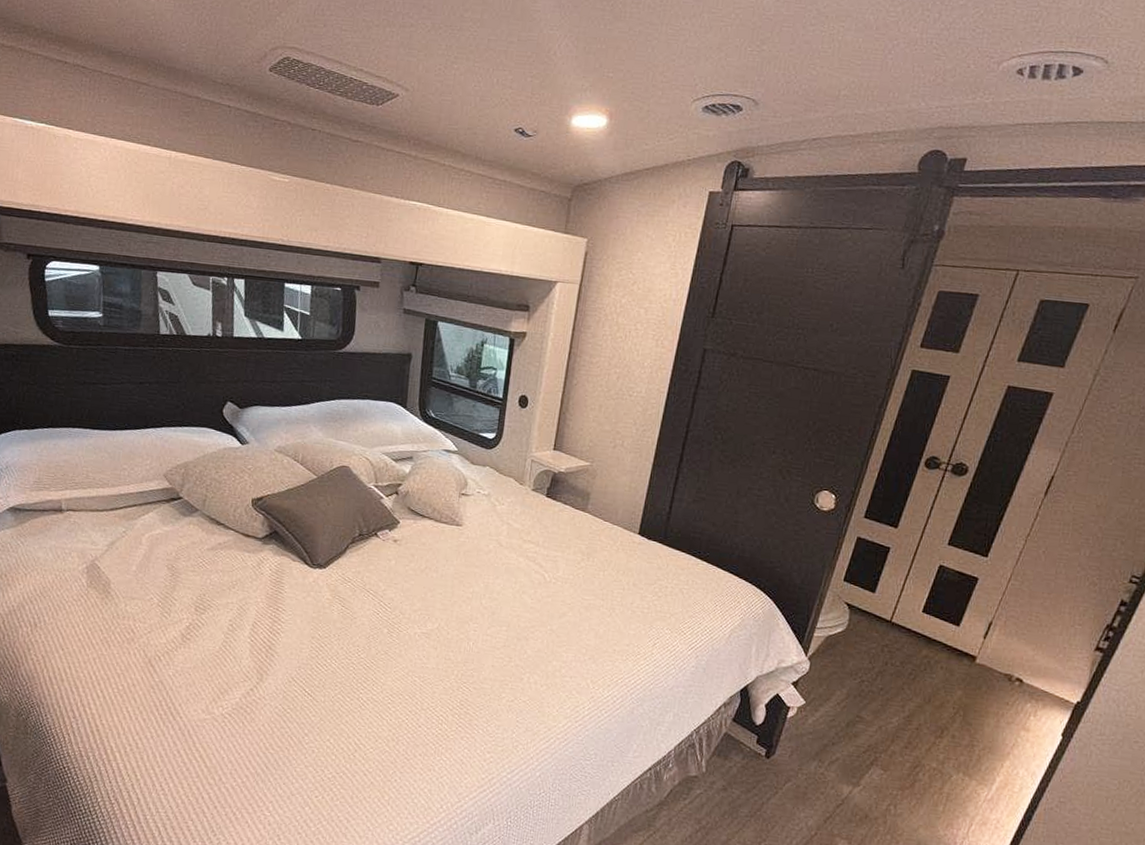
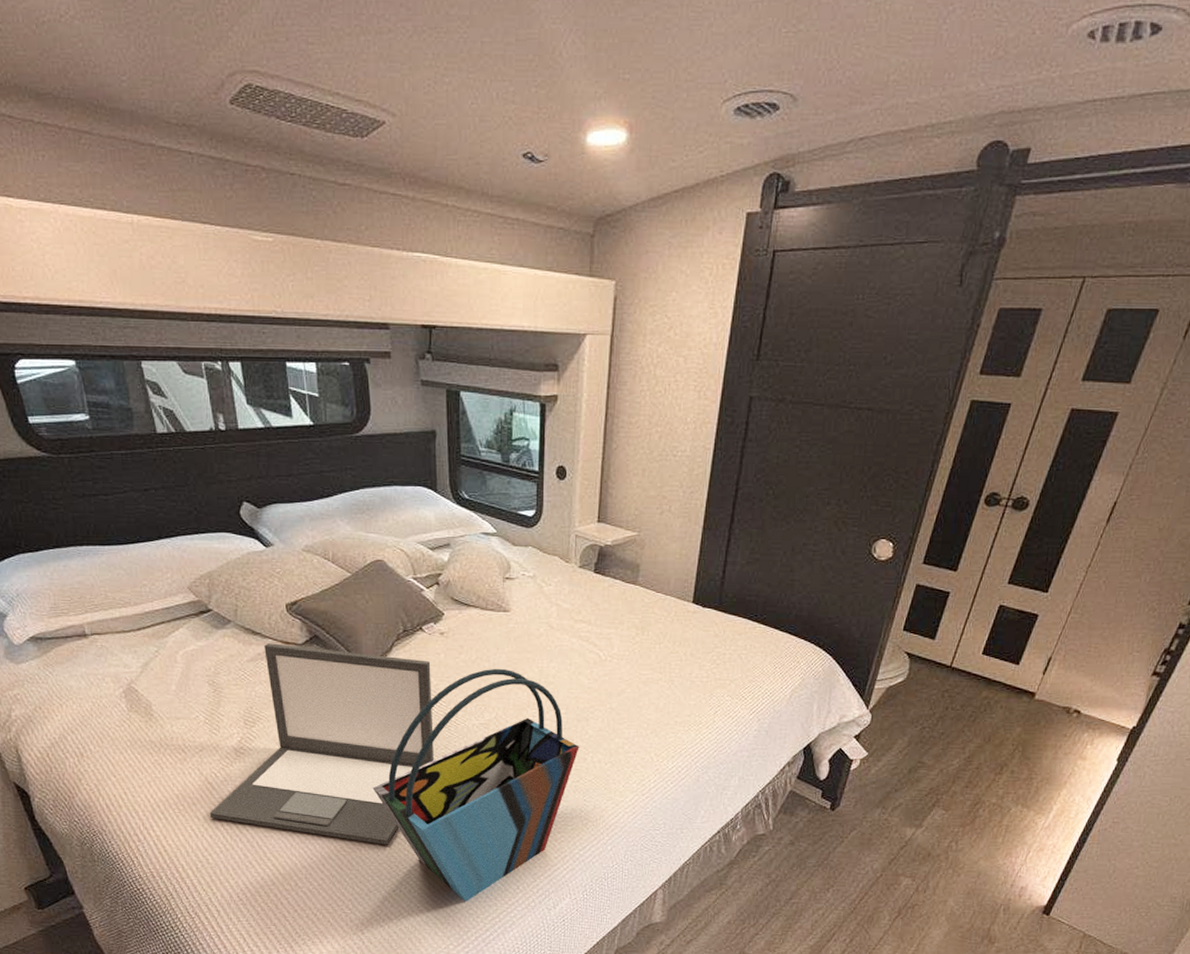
laptop: none [146,534,381,748] -> present [209,643,434,845]
tote bag: none [309,579,517,817] -> present [372,668,579,902]

